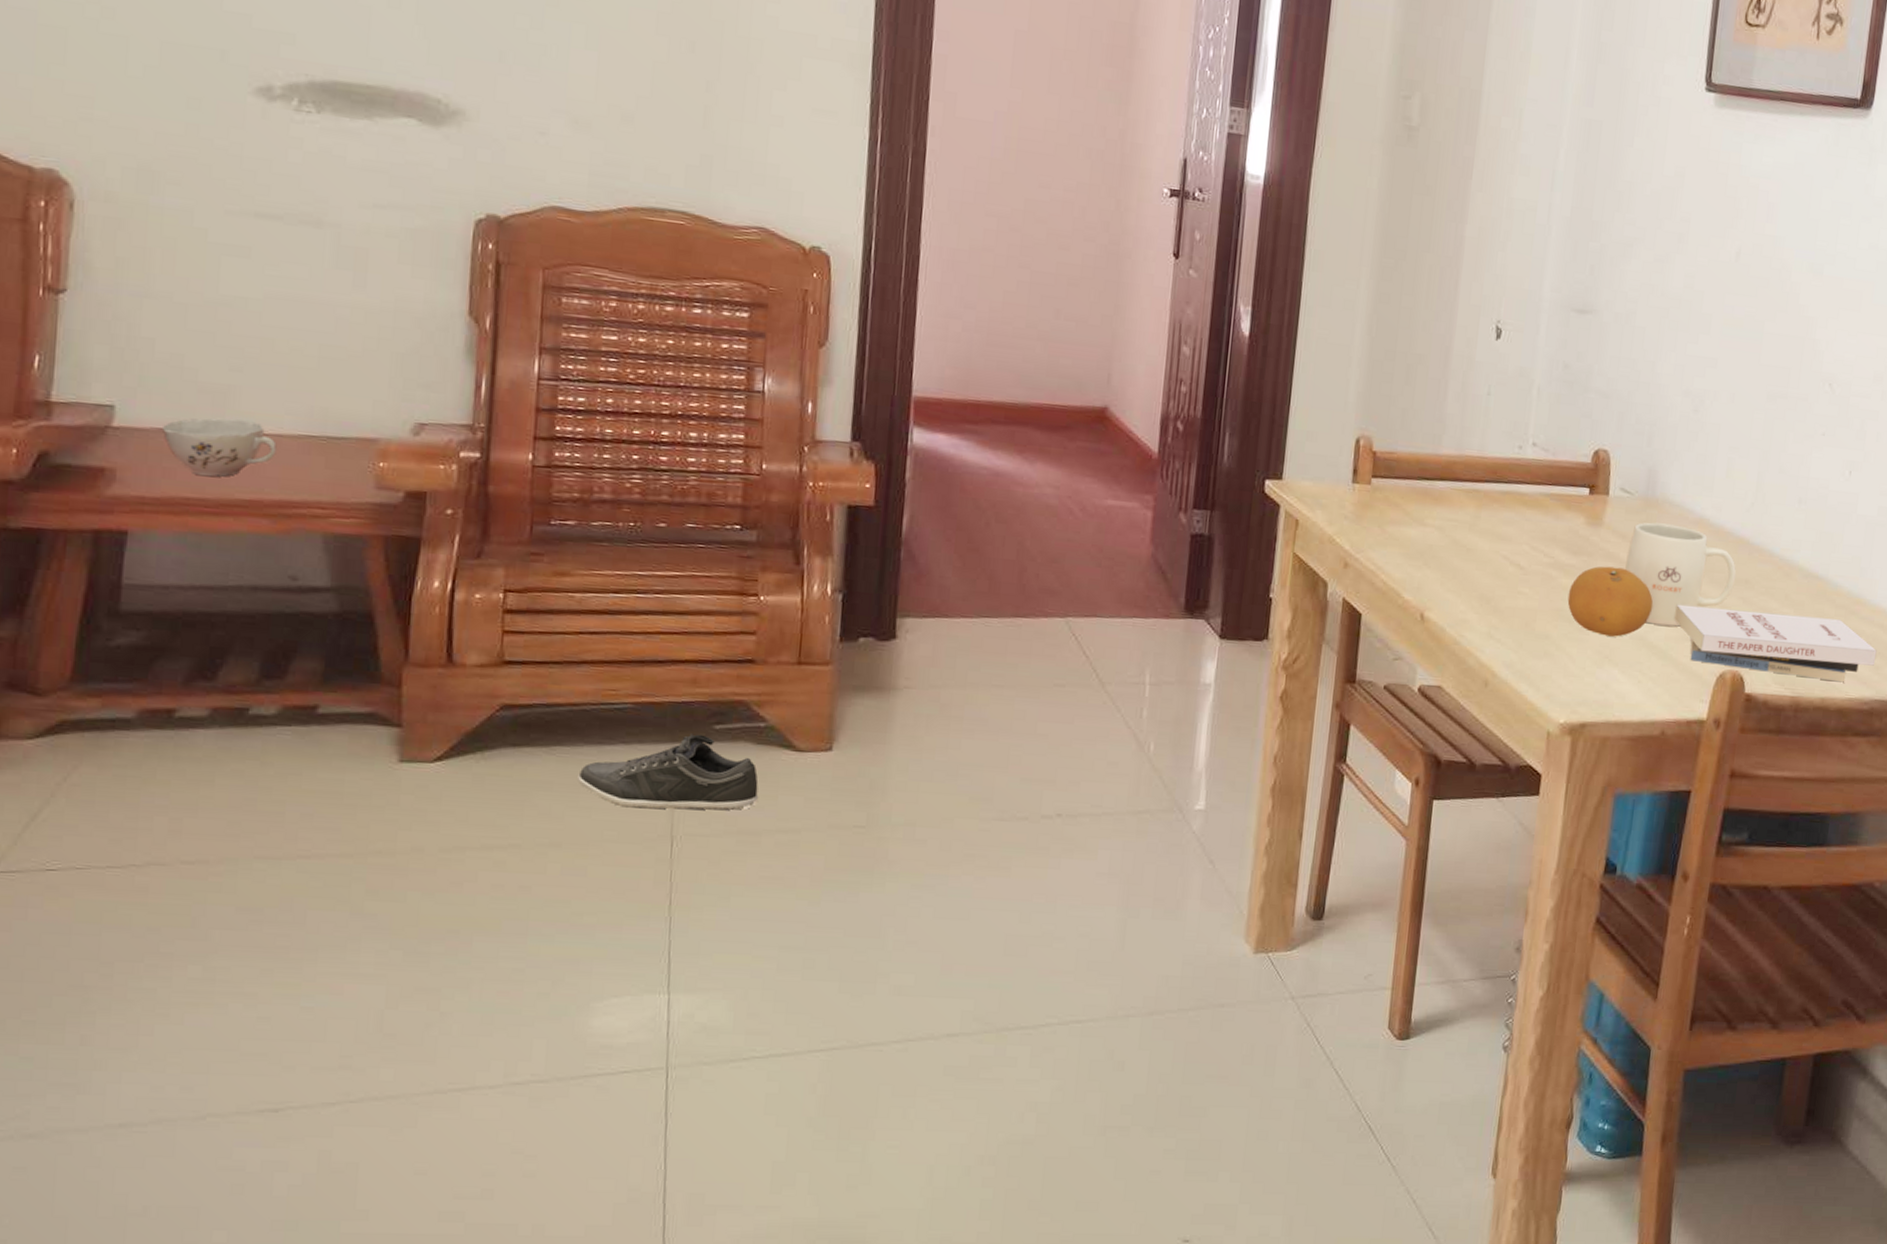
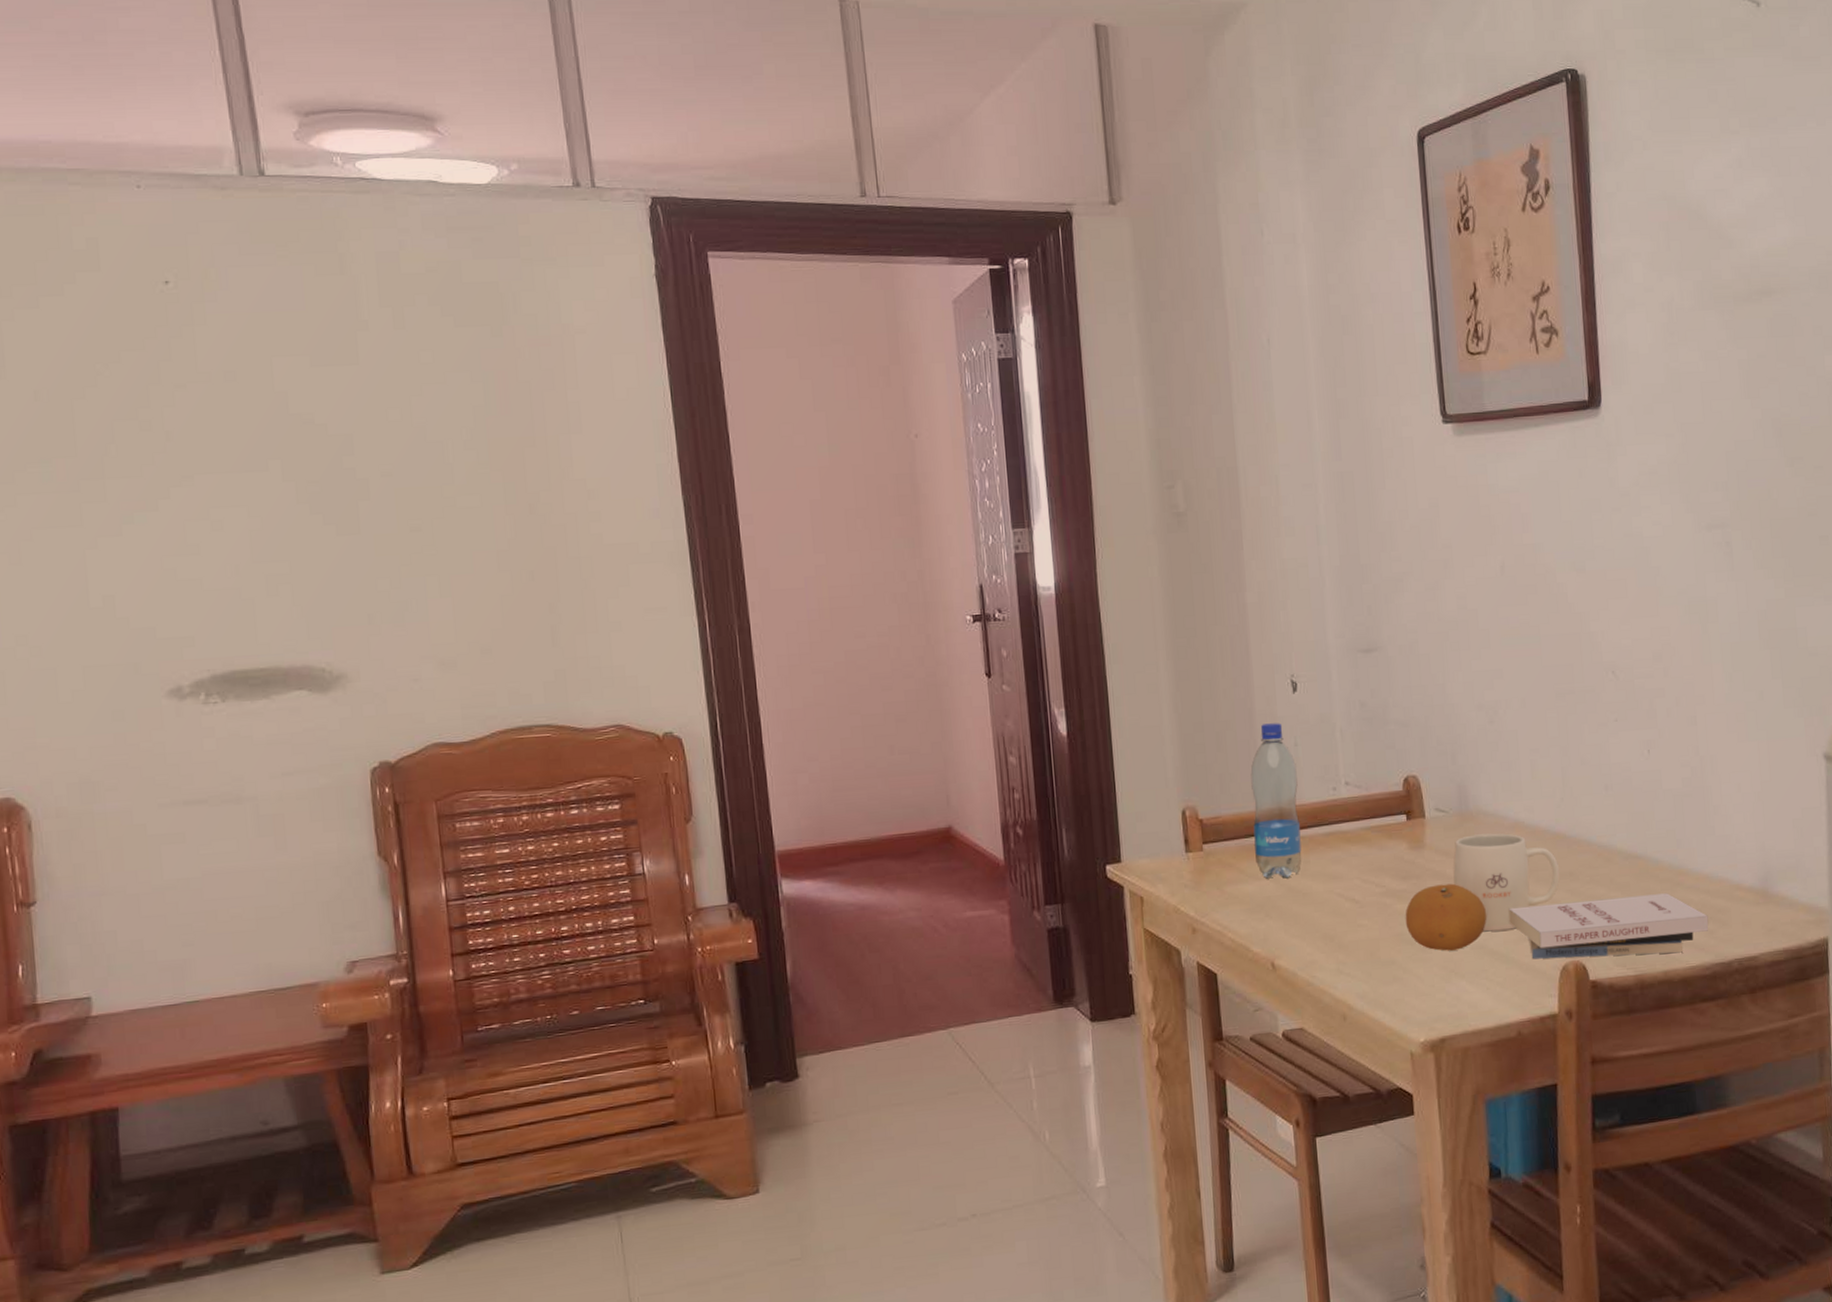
teacup: present [162,417,277,477] -> none [134,987,233,1046]
shoe: present [578,734,759,810] -> none [538,1199,701,1280]
bottle: none [1424,365,1485,530] -> present [1250,723,1302,879]

